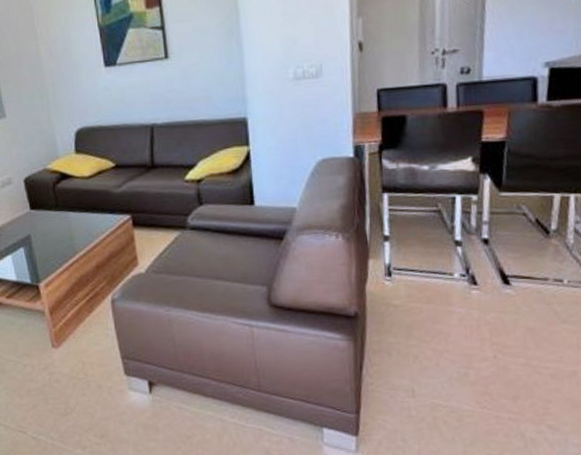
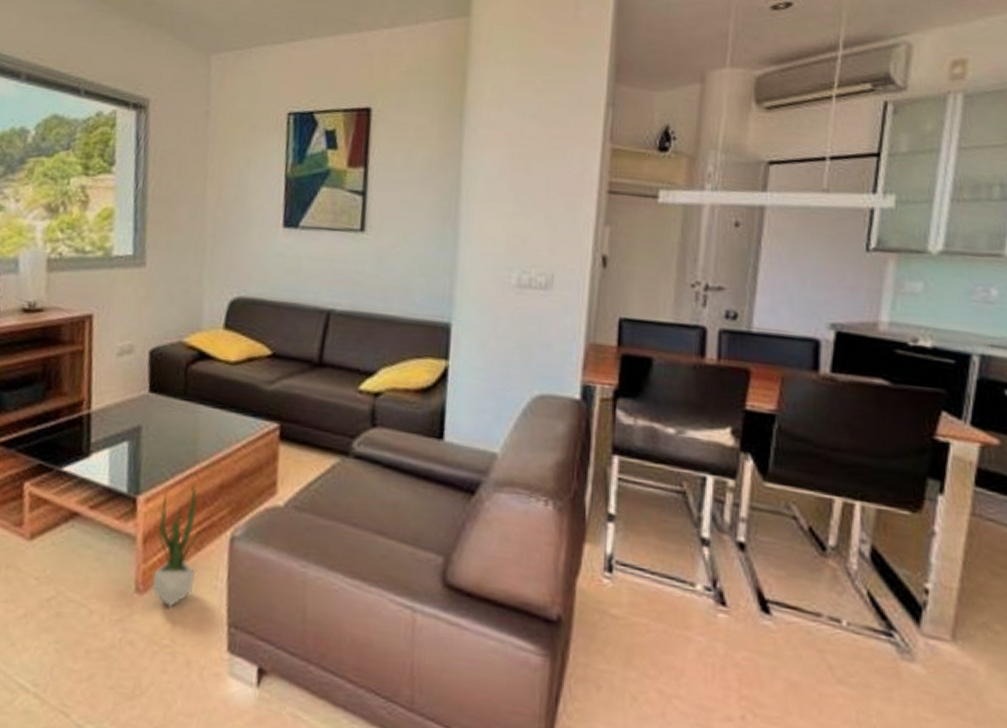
potted plant: none [56,269,92,354] -> present [152,484,203,608]

